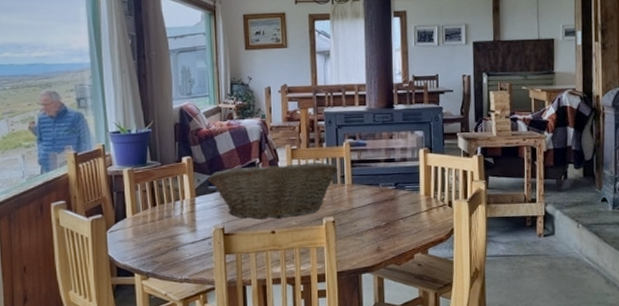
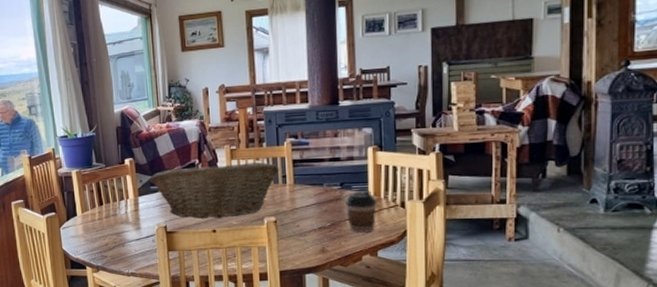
coffee cup: none [399,191,428,232] -> present [346,191,377,233]

